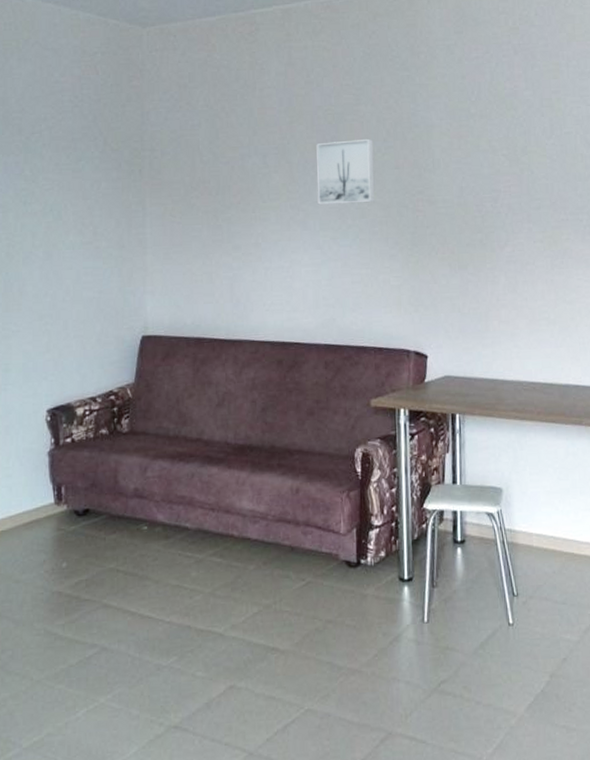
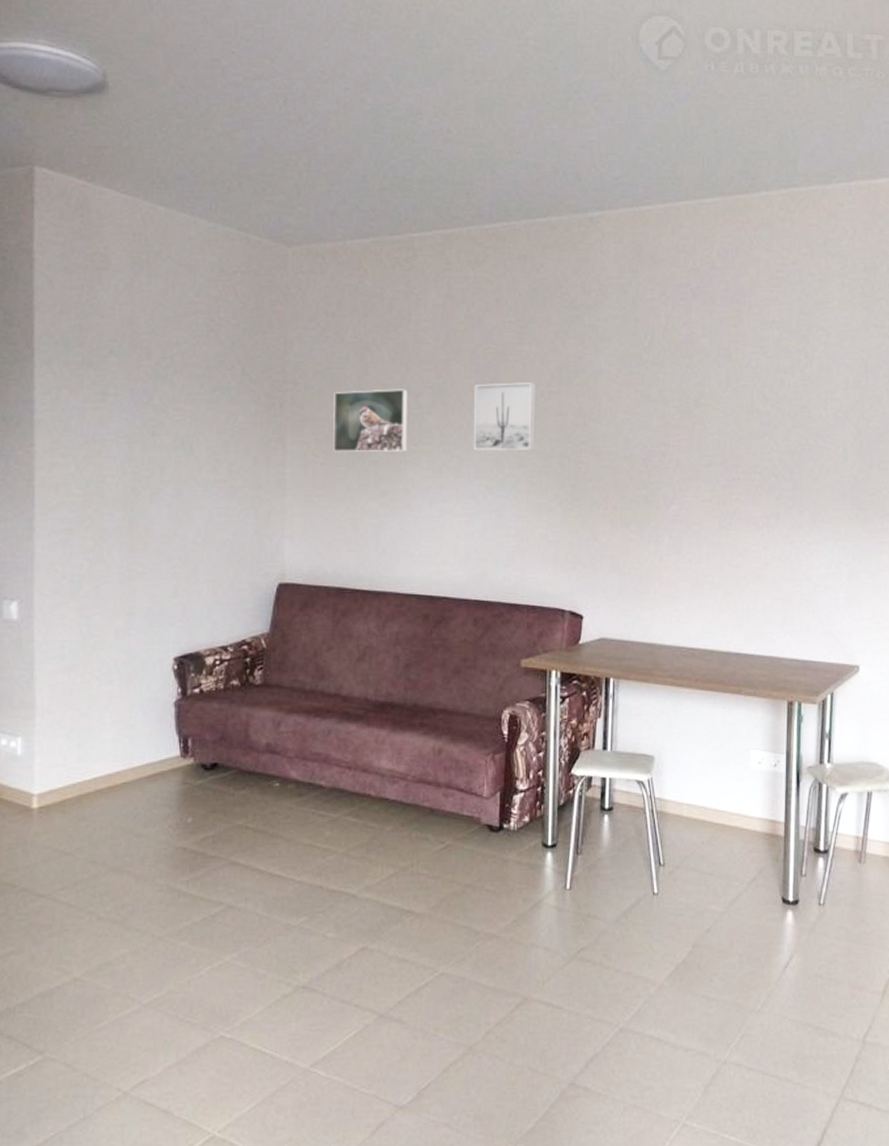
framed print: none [188,151,257,212] -> present [333,389,408,453]

